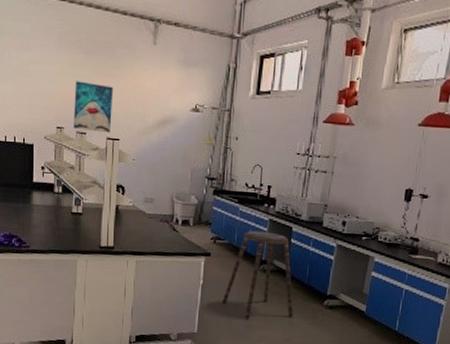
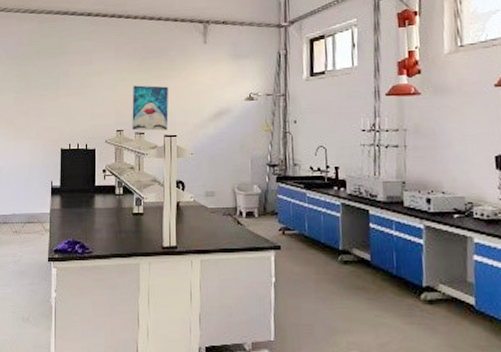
stool: present [222,231,294,319] -> none [299,217,385,321]

